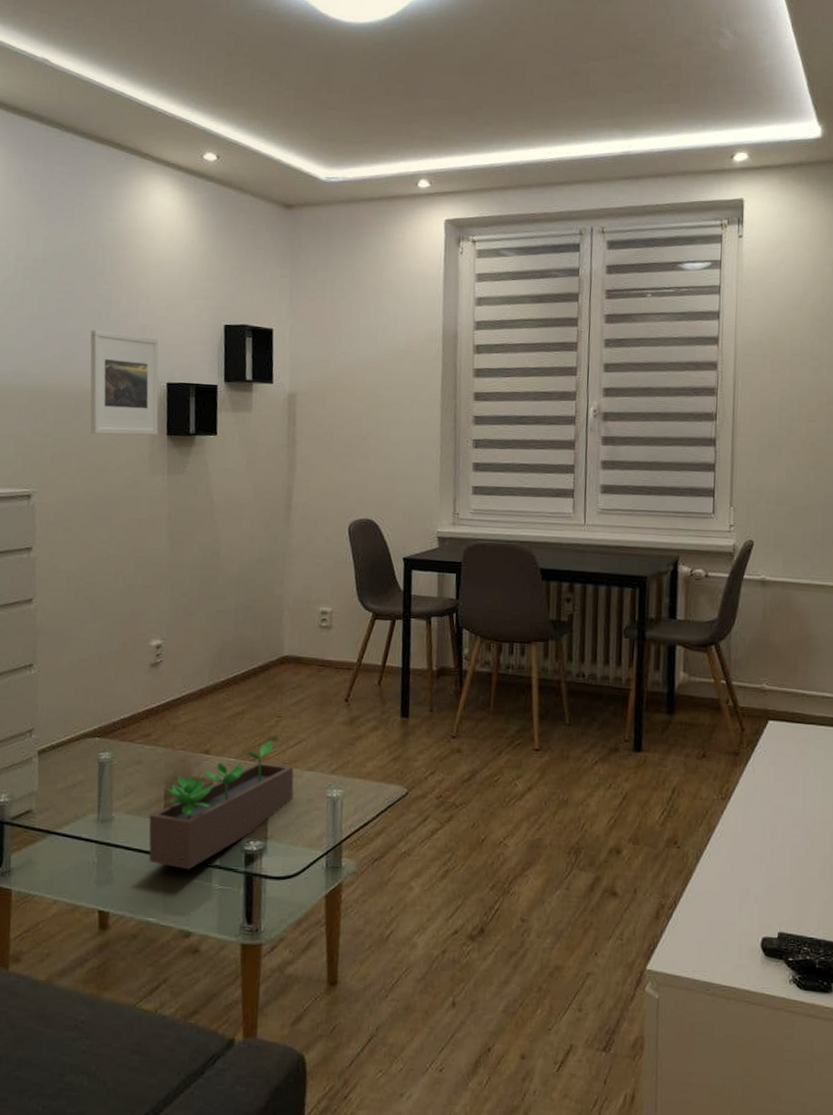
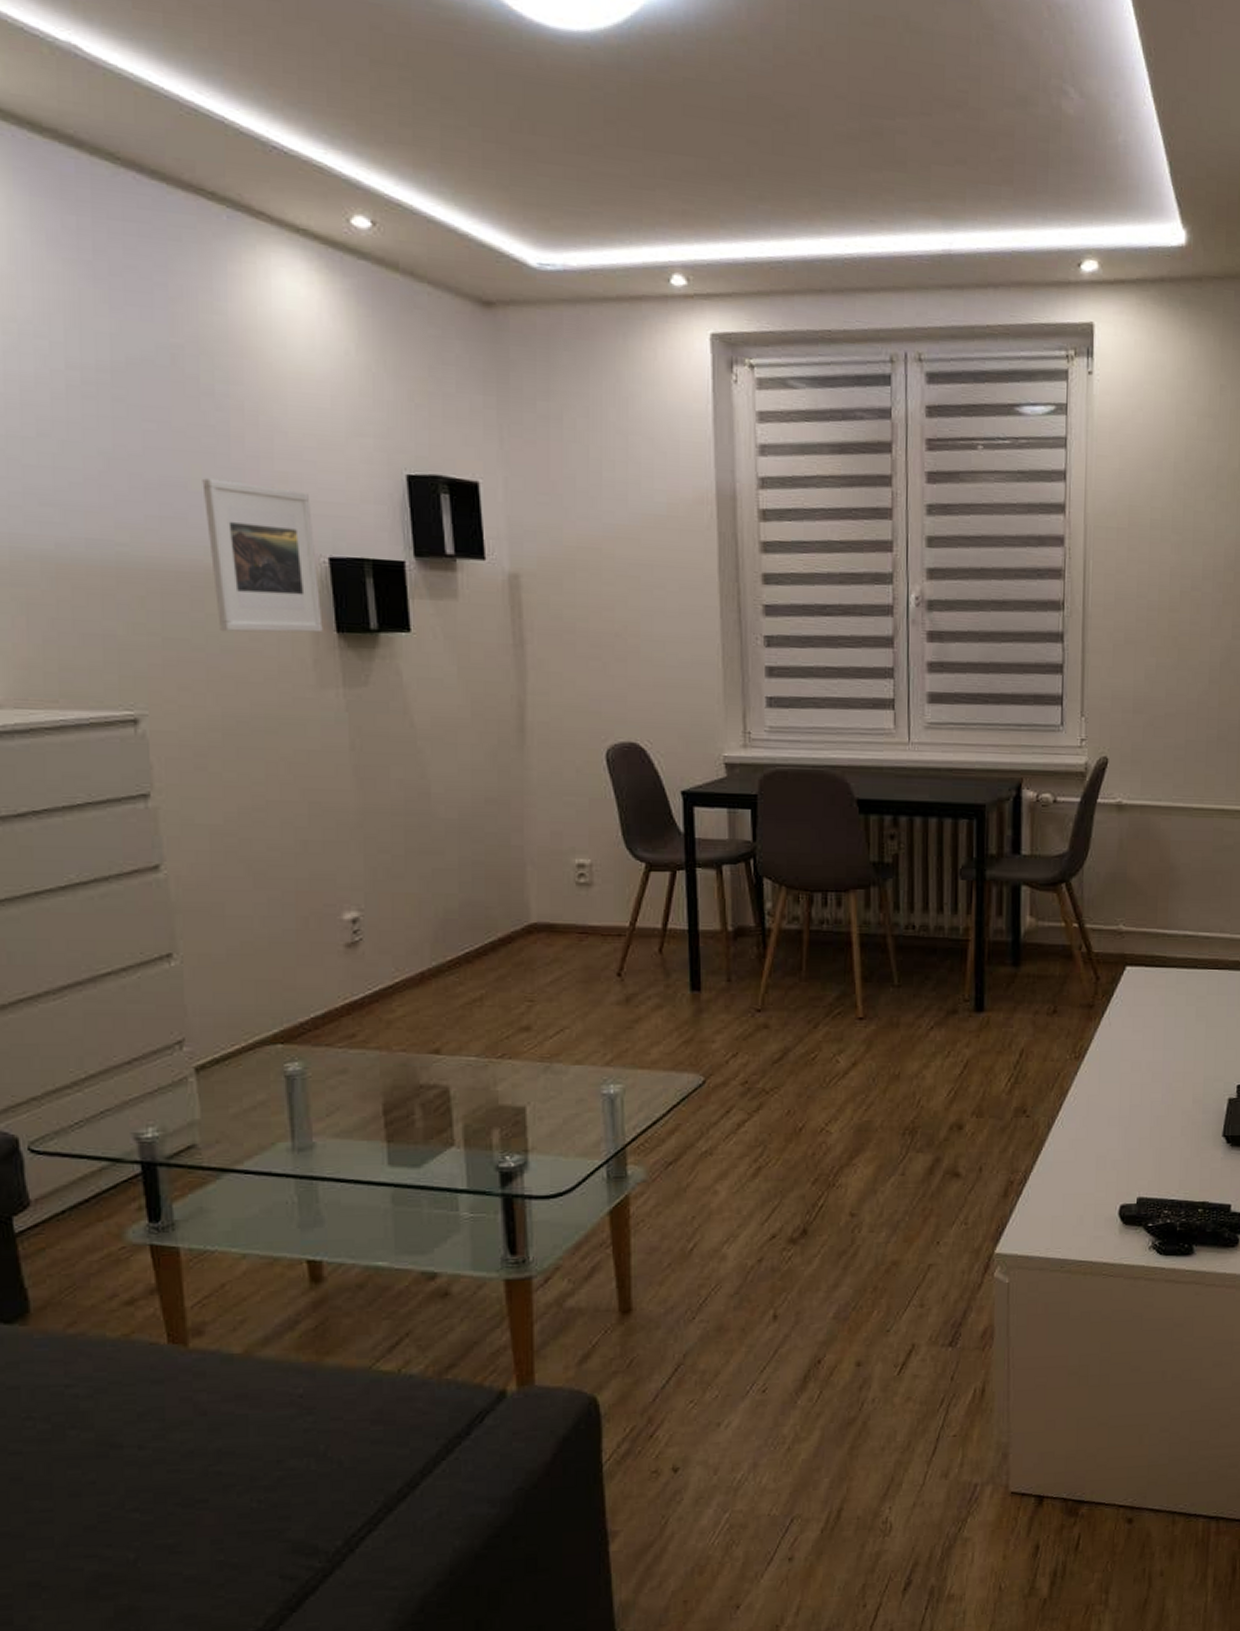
succulent planter: present [149,740,294,870] -> none [365,1031,558,1199]

